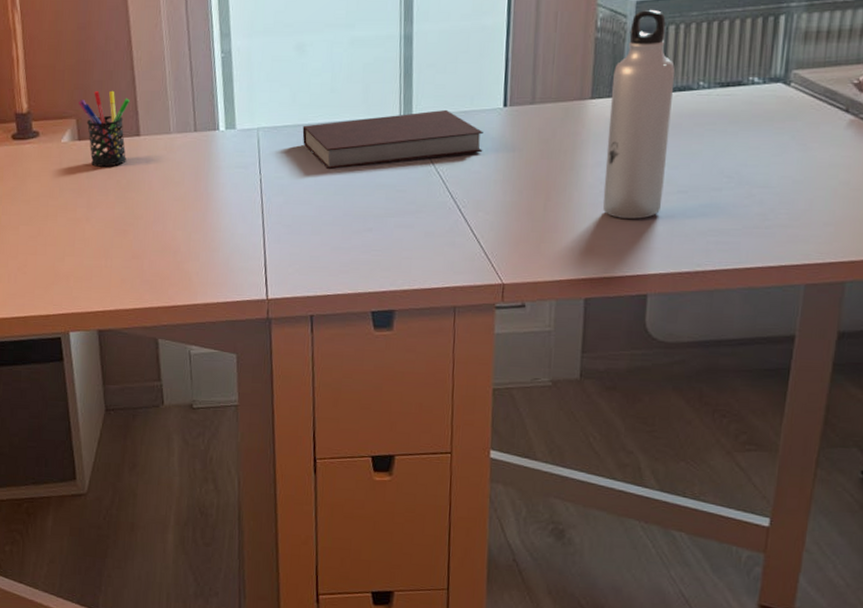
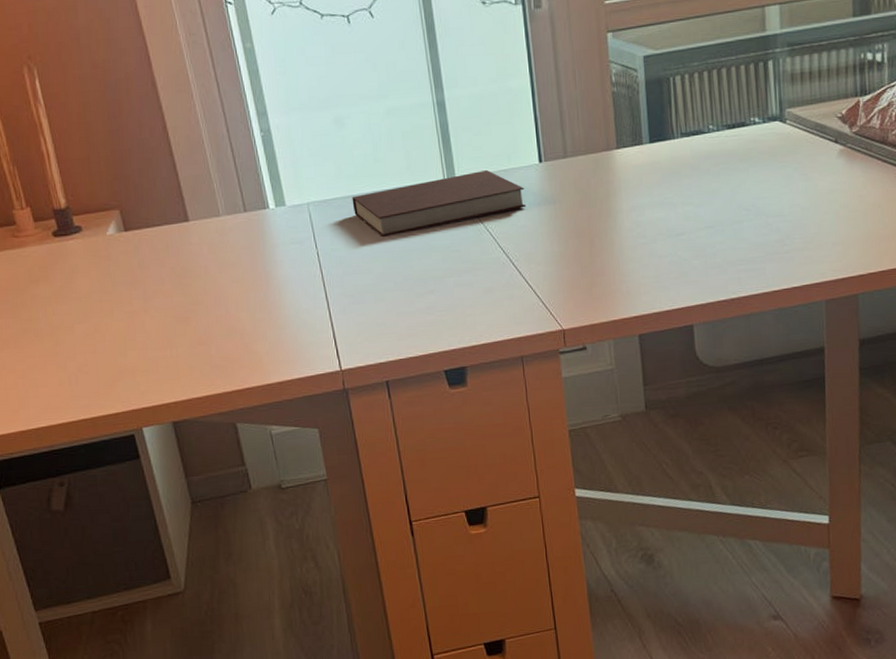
pen holder: present [79,90,129,167] -> none [120,178,179,257]
water bottle: present [602,9,675,219] -> none [633,62,694,257]

